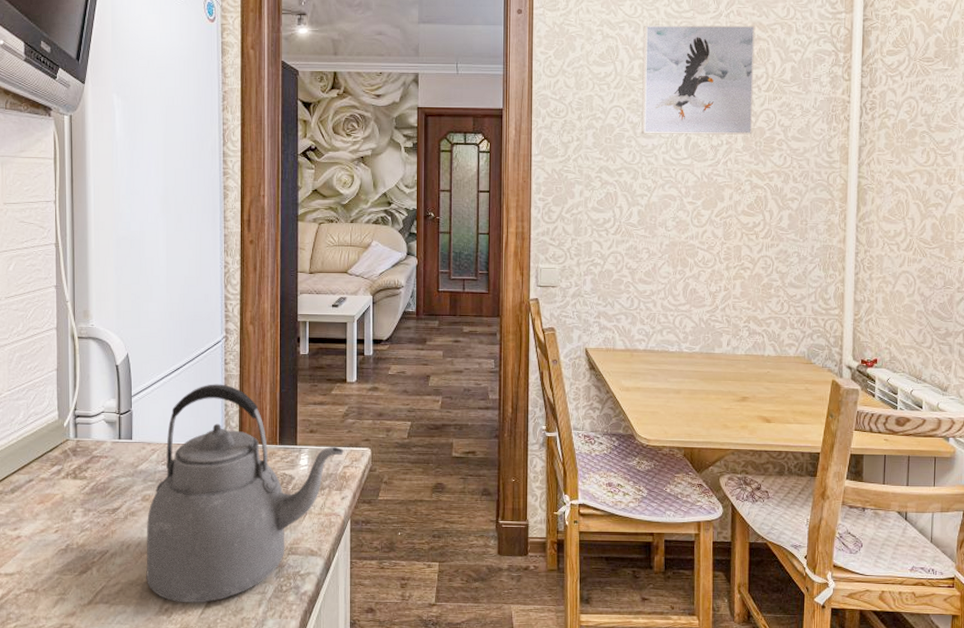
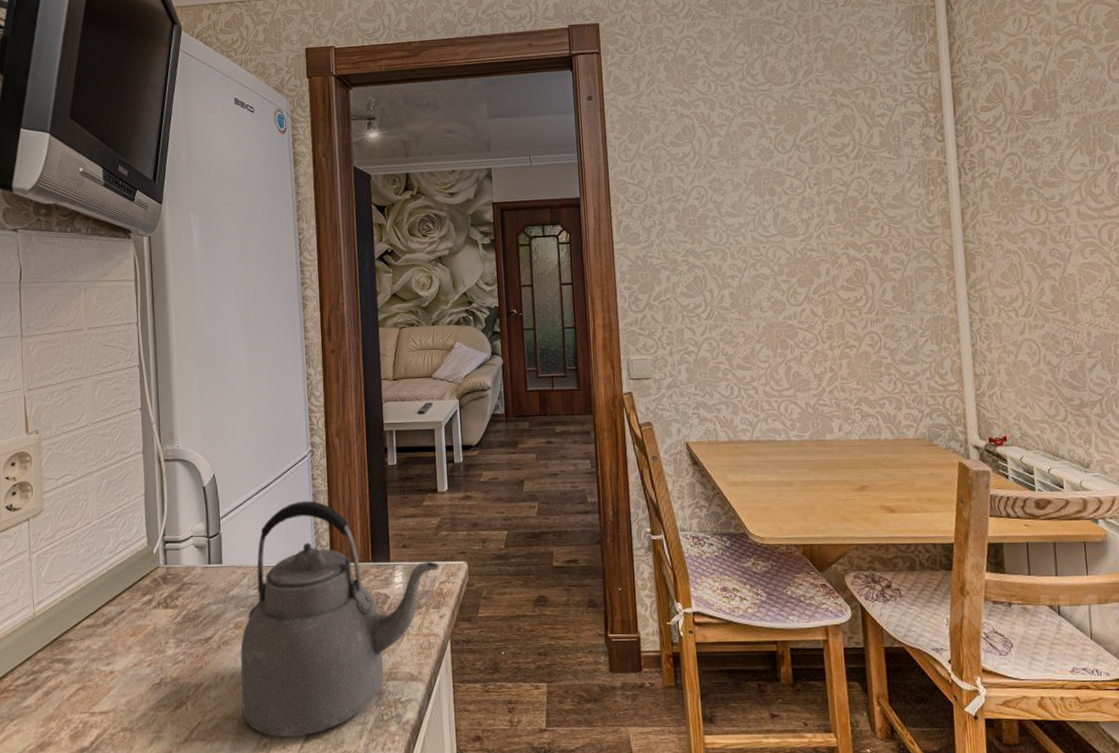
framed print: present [641,25,755,135] -> none [719,92,844,213]

